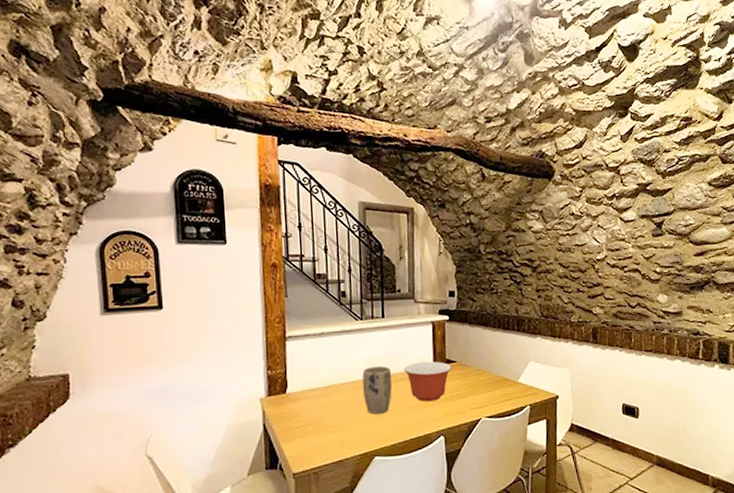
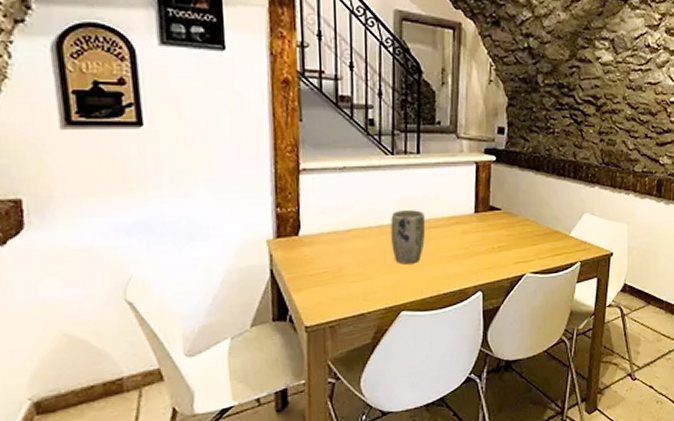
mixing bowl: present [403,361,452,402] -> none [439,207,496,253]

